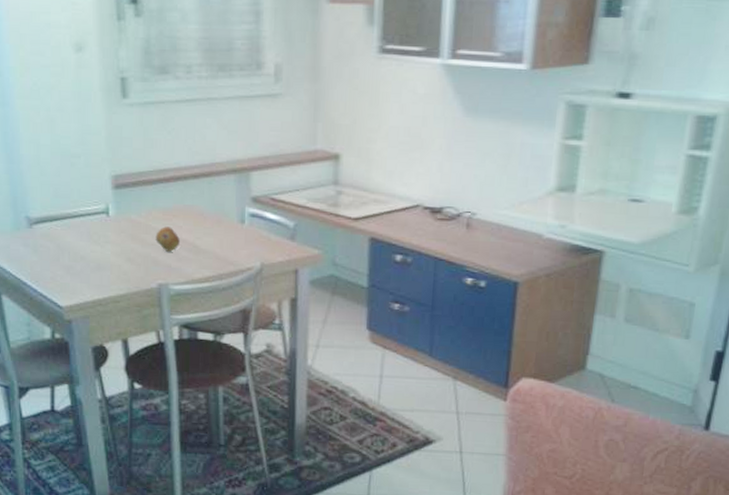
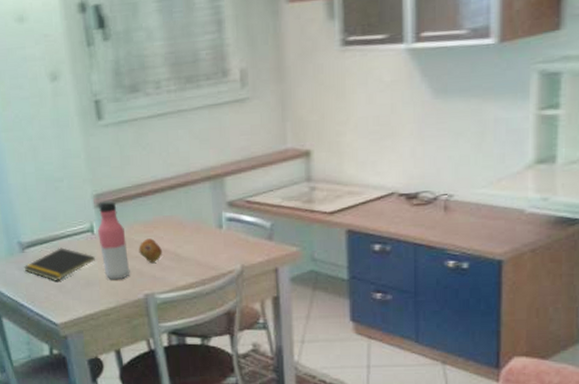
notepad: none [30,227,108,262] -> present [24,247,95,281]
water bottle: none [113,183,145,266] -> present [98,200,130,279]

